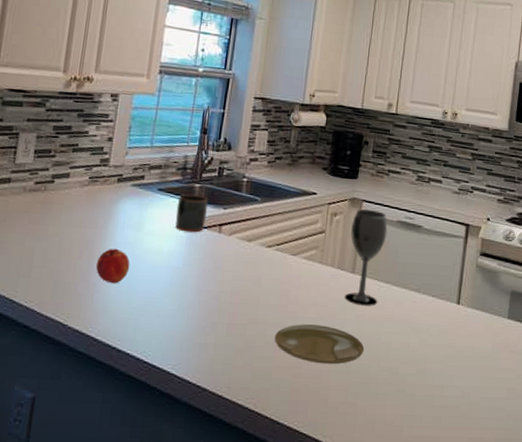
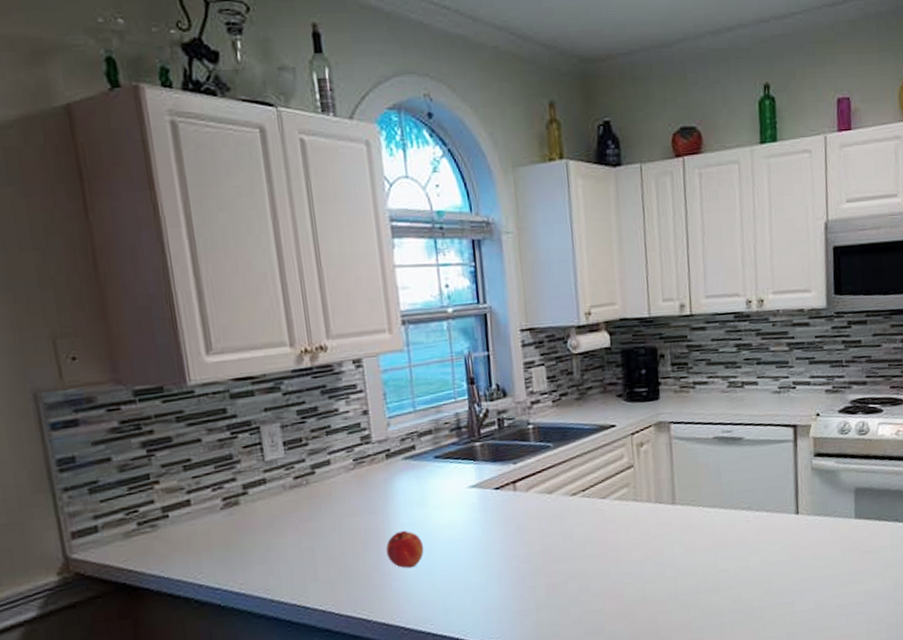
mug: present [175,194,209,232] -> none [459,454,497,497]
plate: present [274,324,365,365] -> none [599,565,701,606]
wine glass: present [344,209,388,306] -> none [662,430,707,538]

